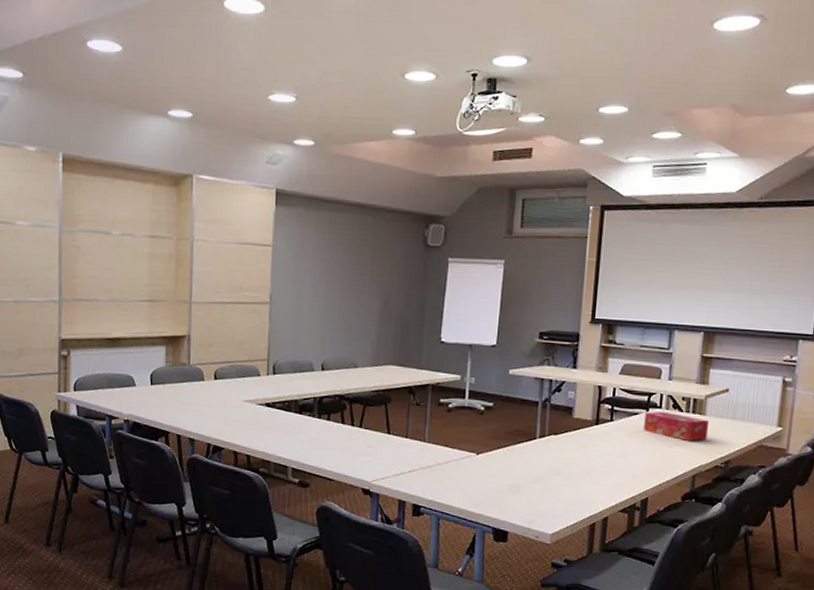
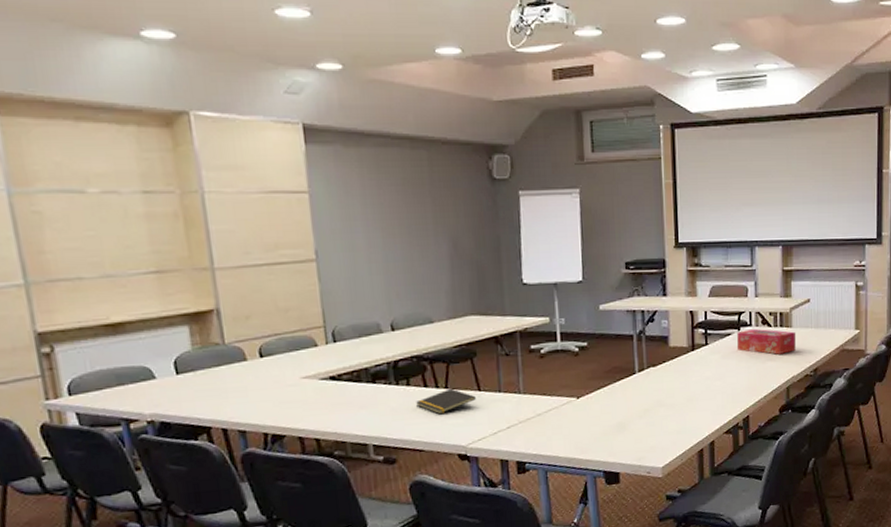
notepad: none [333,428,385,449] -> present [416,388,476,414]

